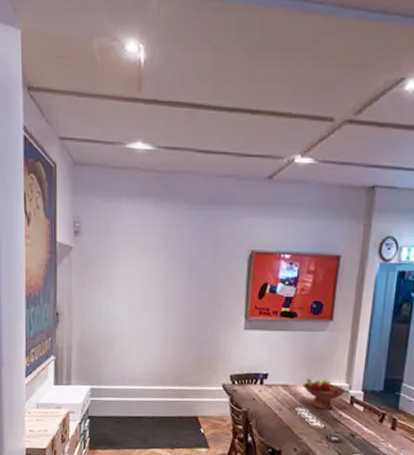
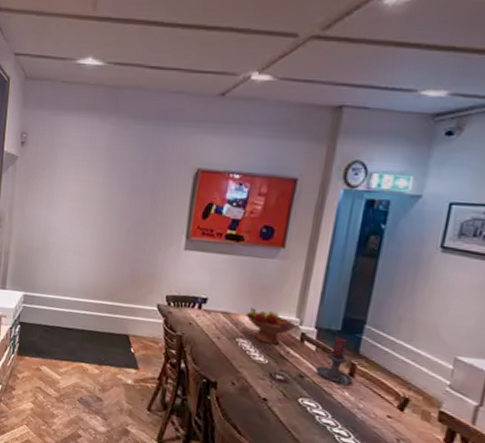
candle holder: none [364,395,395,439] -> present [315,336,354,386]

